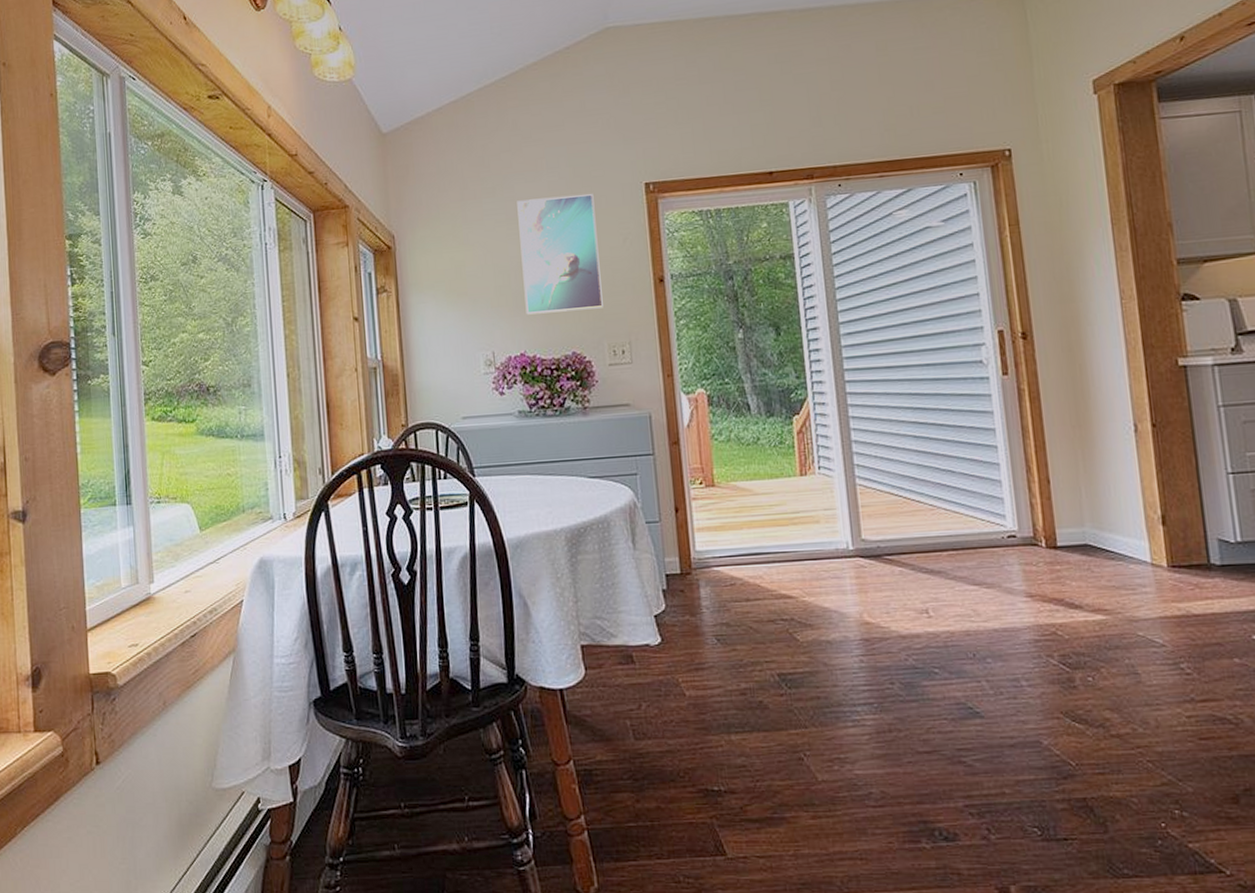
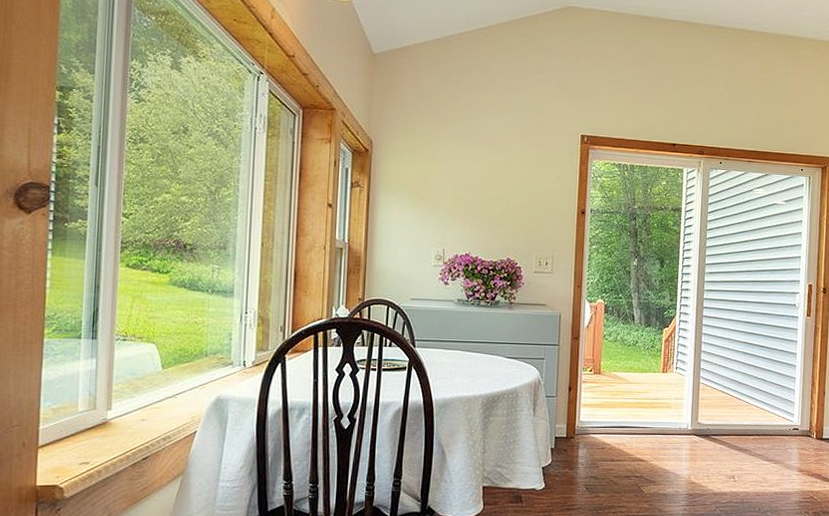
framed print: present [517,194,603,315] -> none [474,131,541,227]

